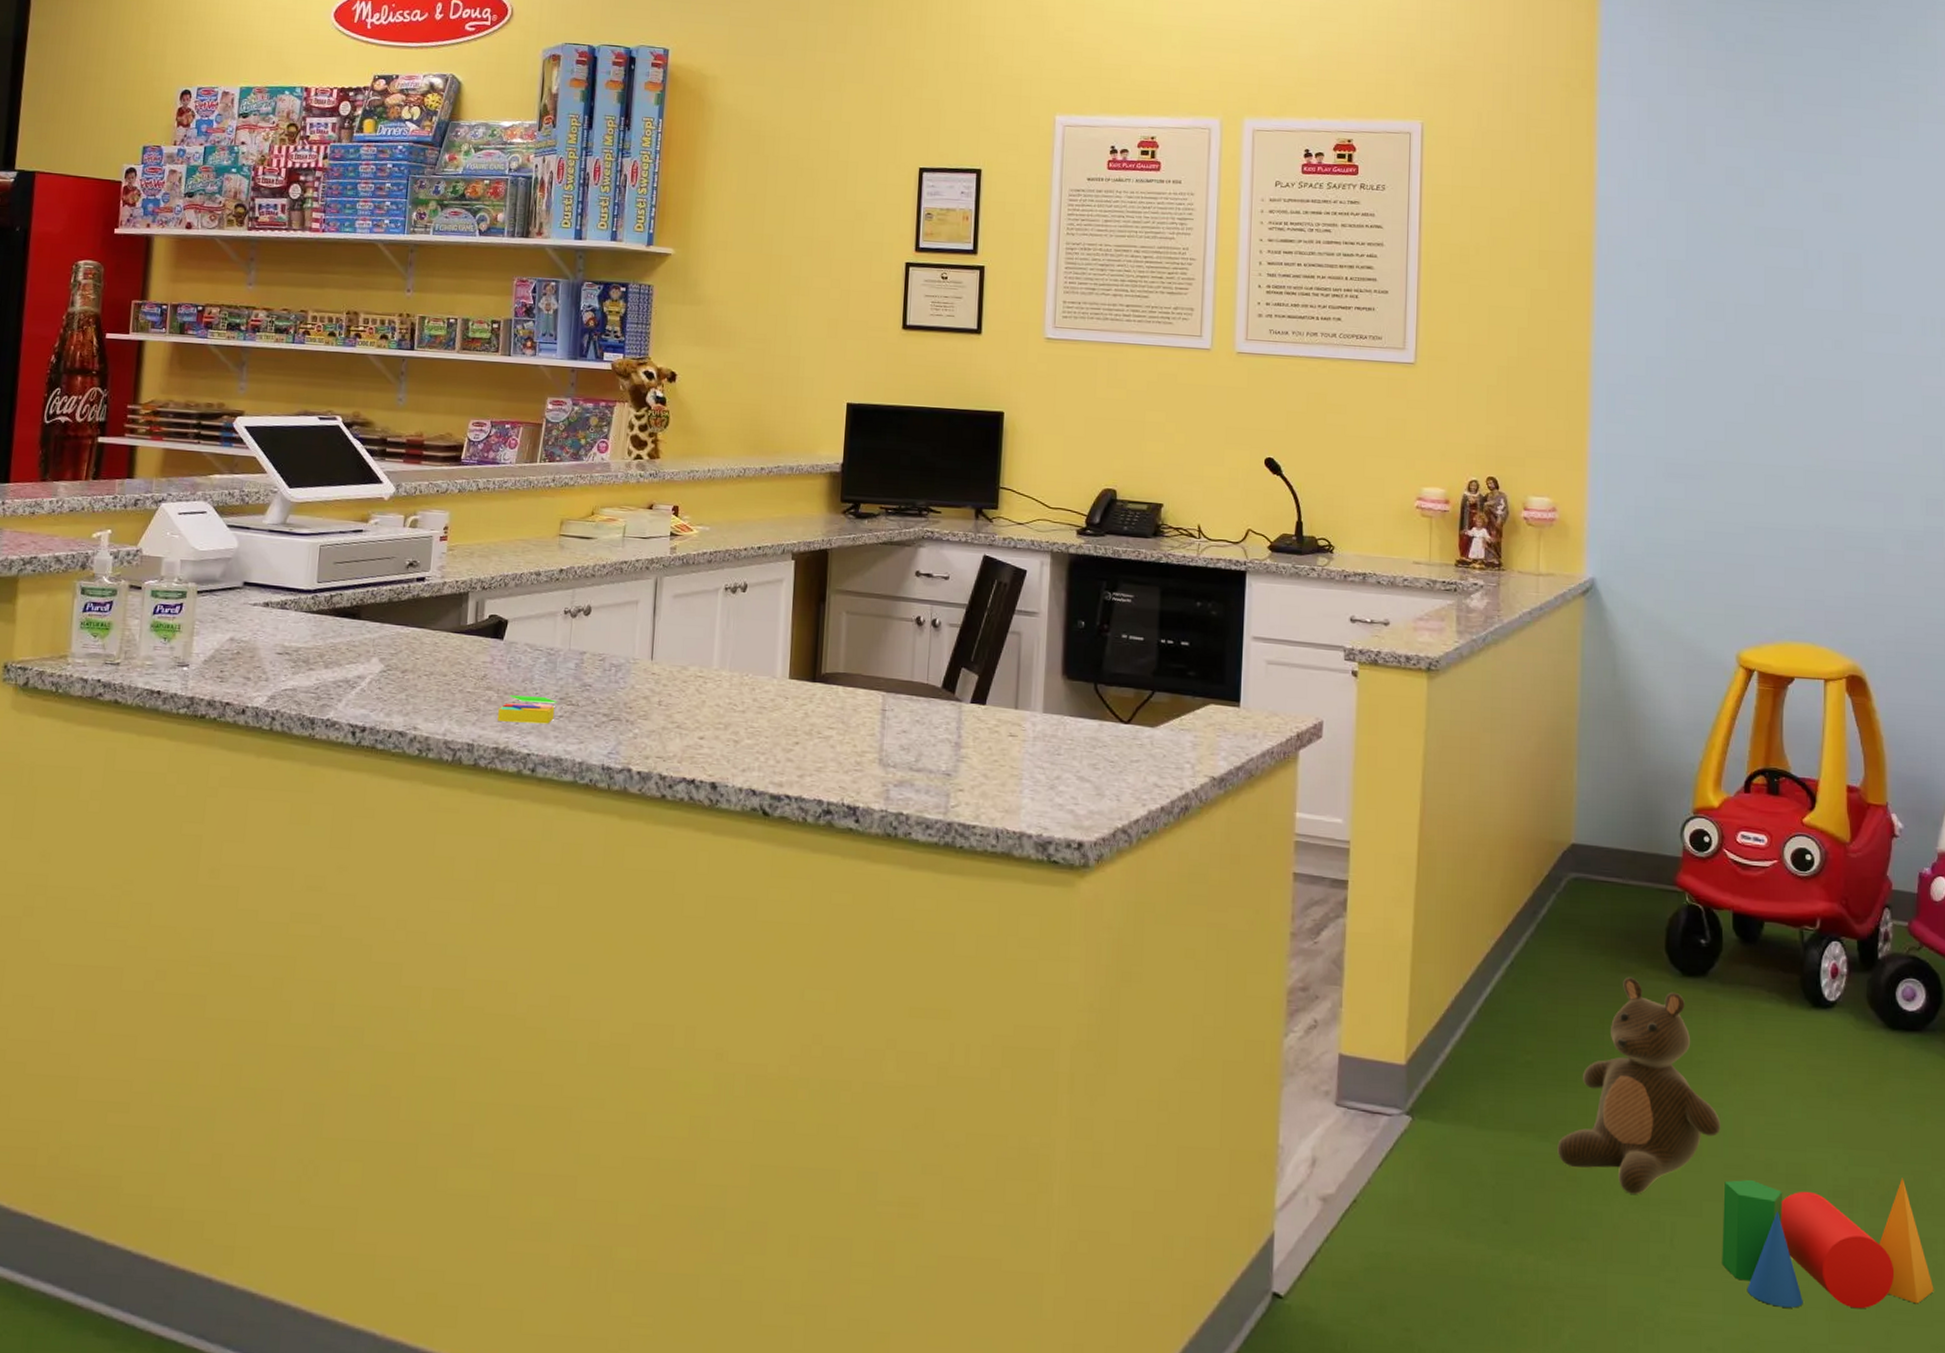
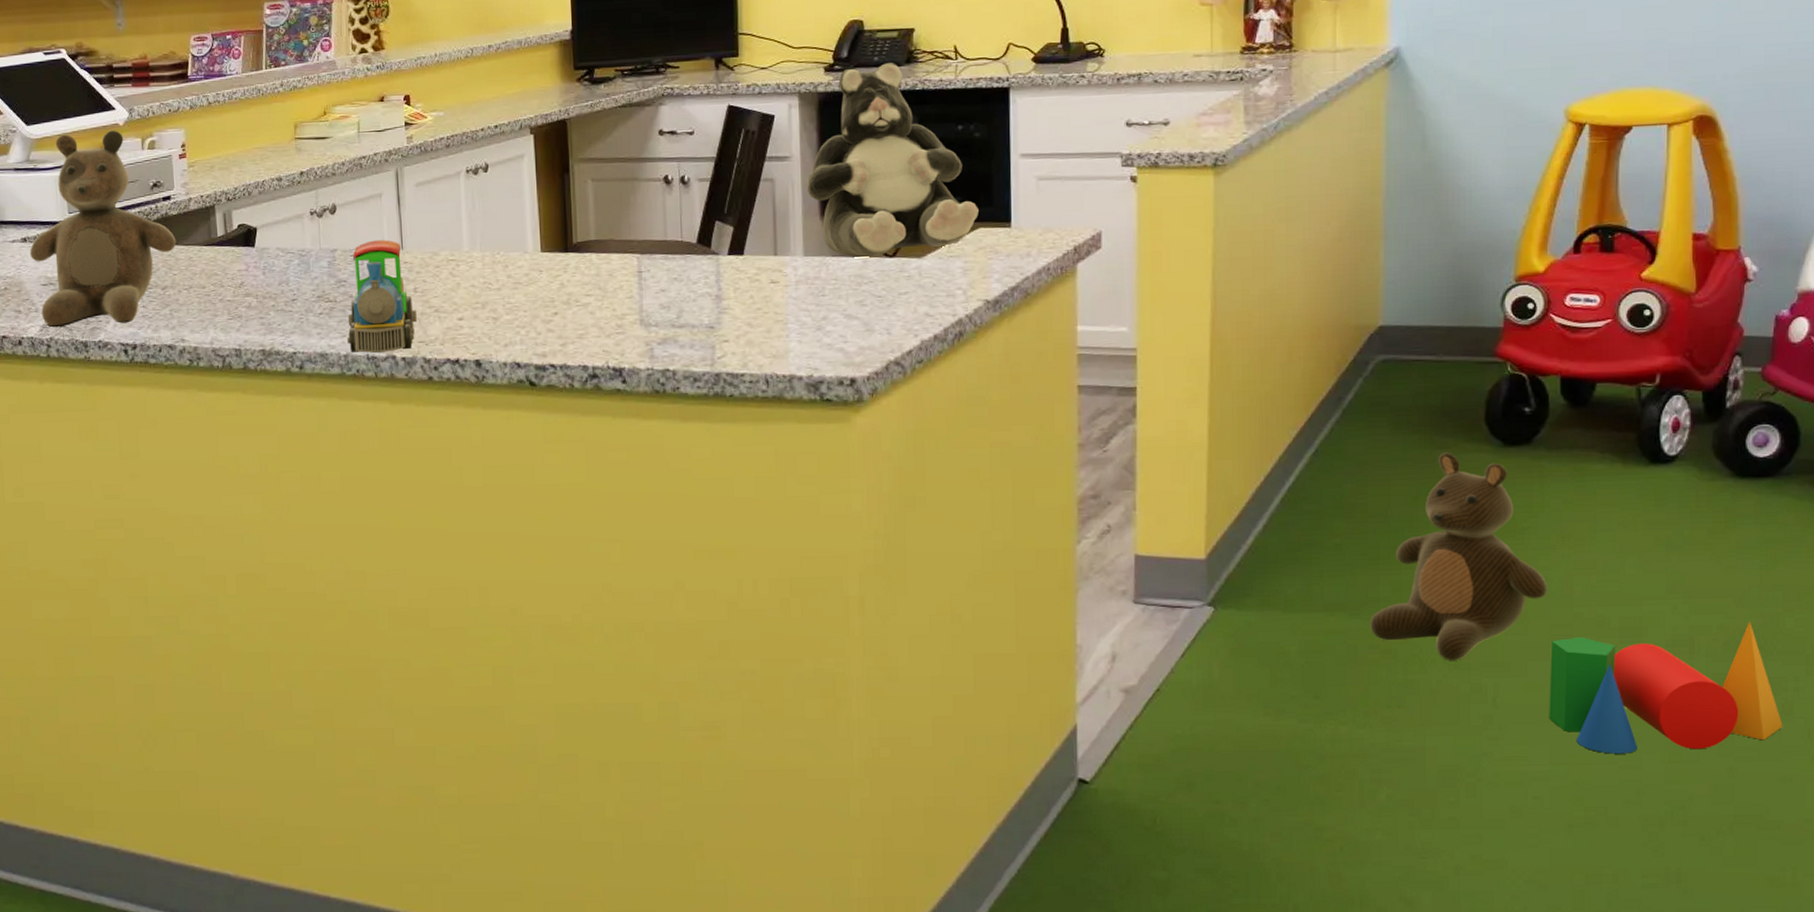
stuffed animal: none [269,501,424,704] -> present [29,130,177,328]
puzzle: present [498,695,558,724] -> none [260,297,316,325]
toy train: none [584,647,658,765] -> present [347,240,417,354]
plush toy: none [1051,533,1211,722] -> present [806,63,979,258]

